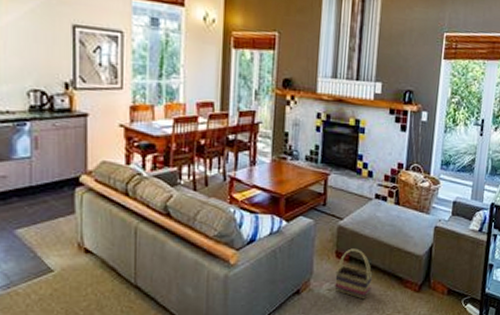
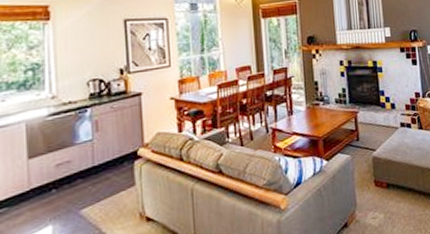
basket: present [334,248,373,300] -> none [377,175,412,222]

